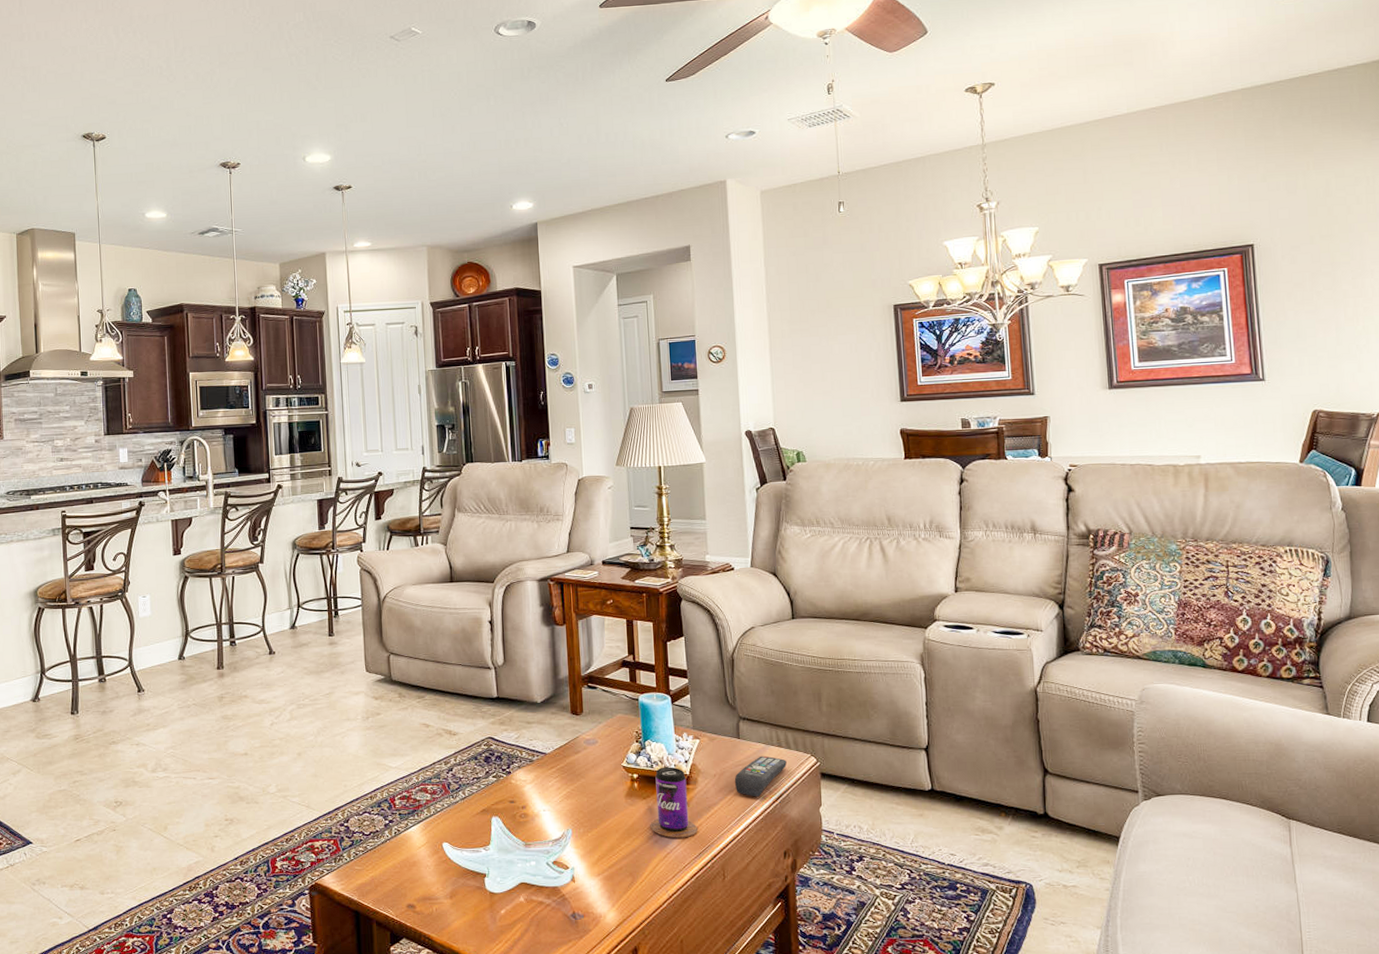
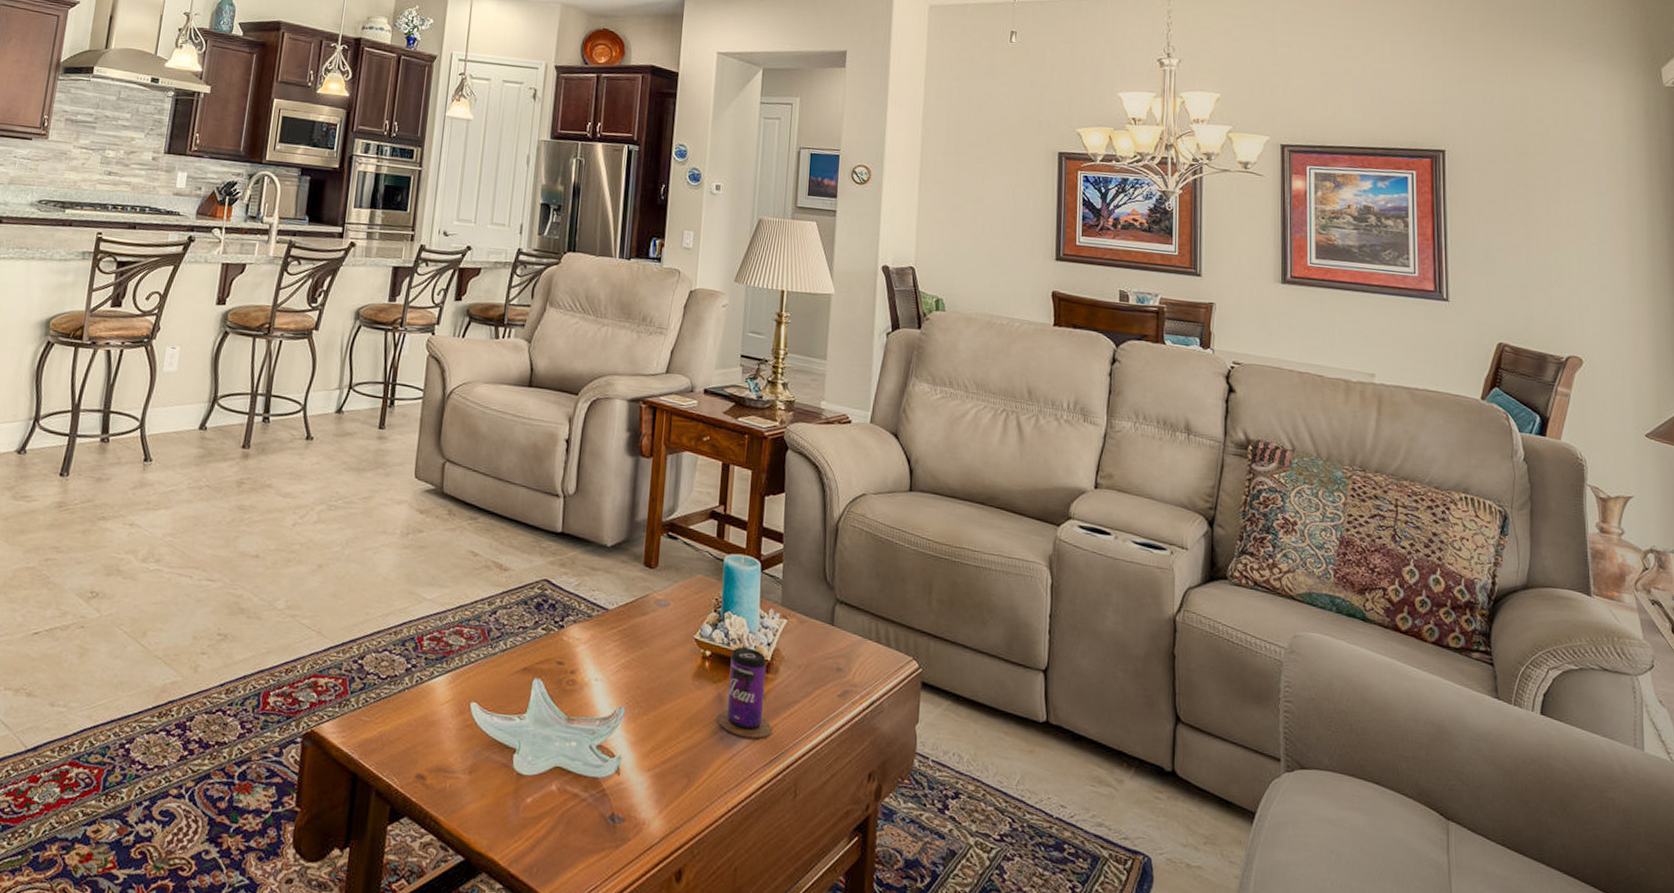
remote control: present [734,755,787,797] -> none [821,650,884,701]

